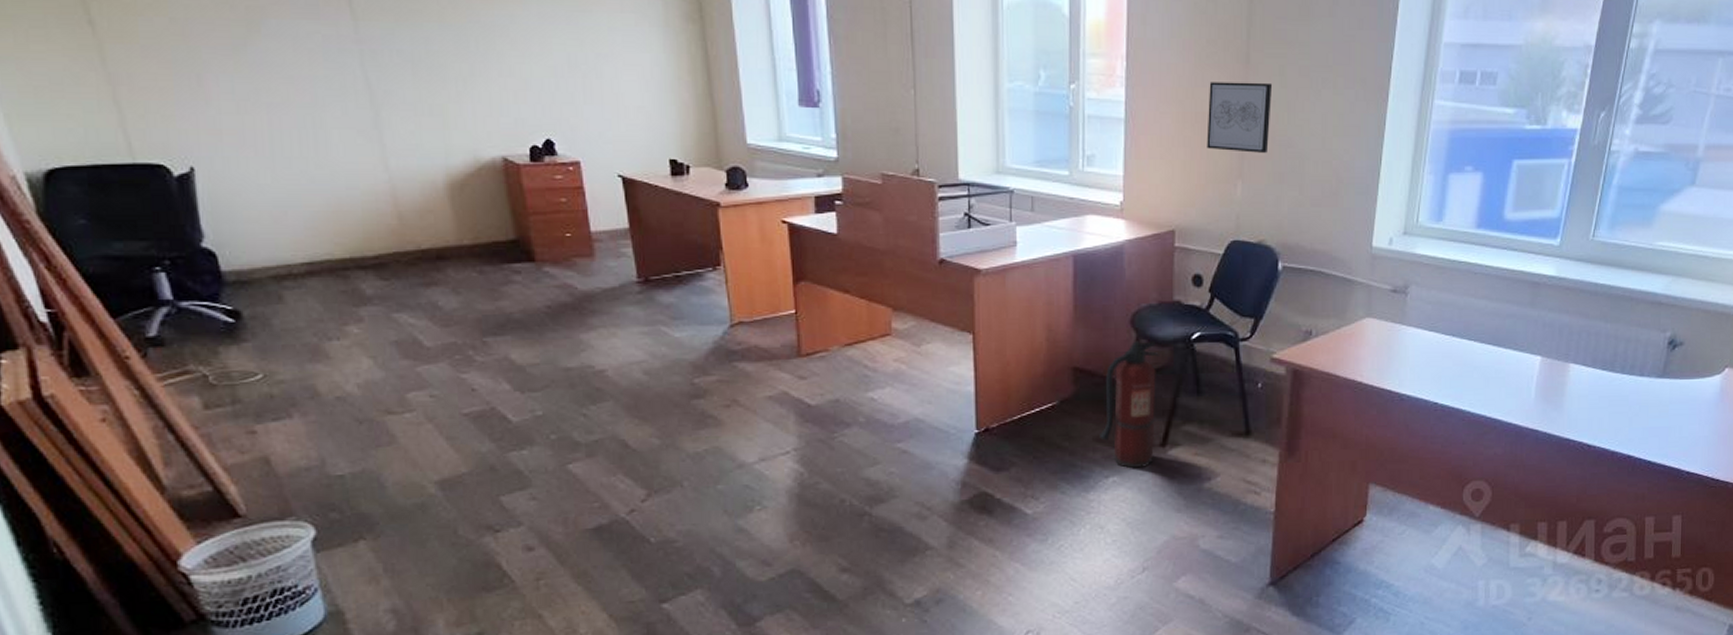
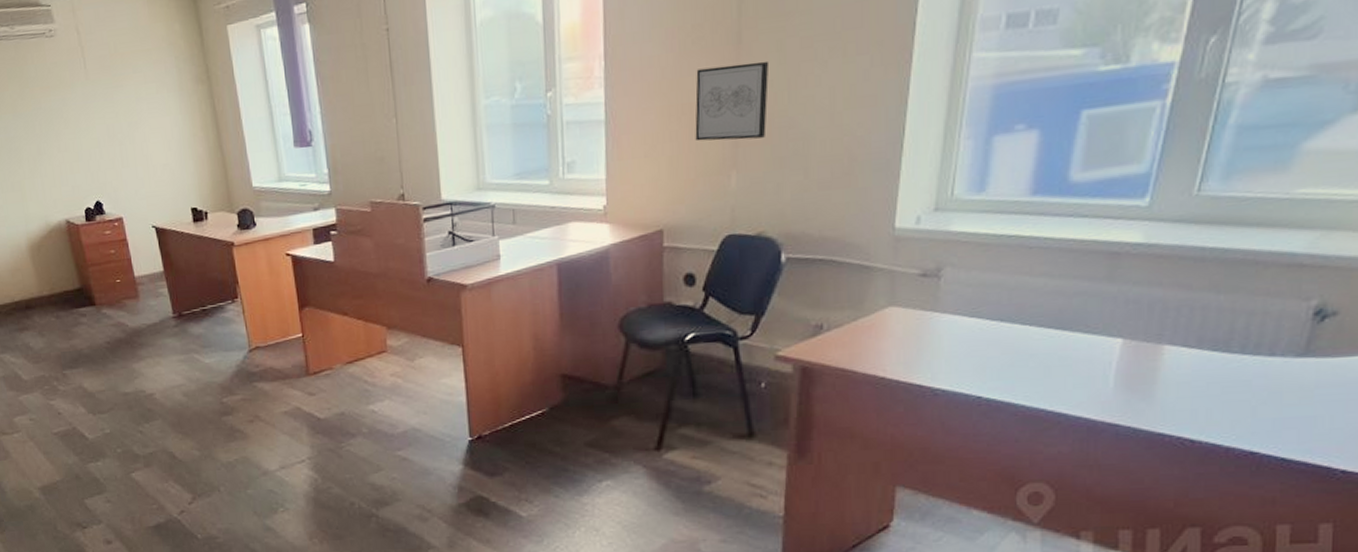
fire extinguisher: present [1100,341,1159,469] -> none [591,344,650,473]

